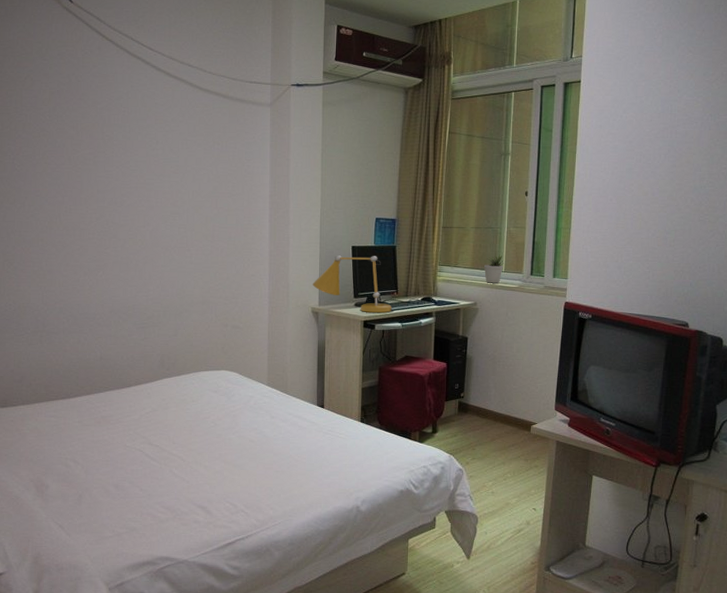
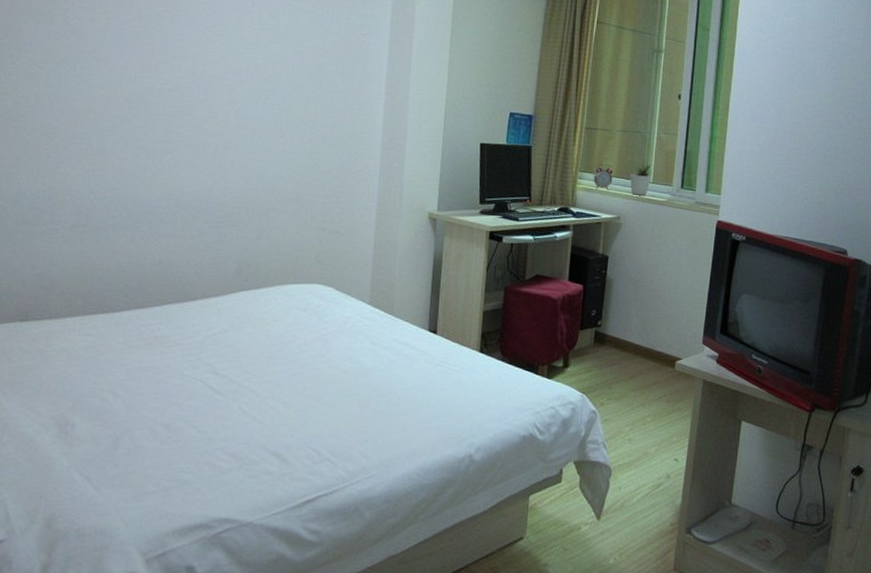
table lamp: present [313,255,394,313] -> none [432,153,525,224]
alarm clock: none [451,257,469,280] -> present [593,163,613,190]

